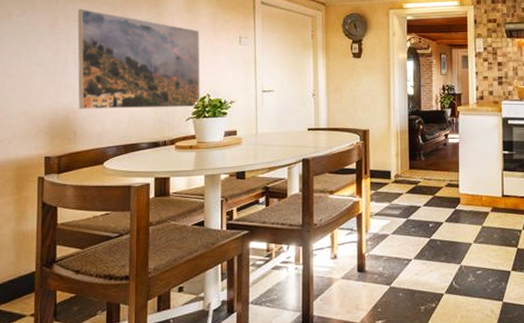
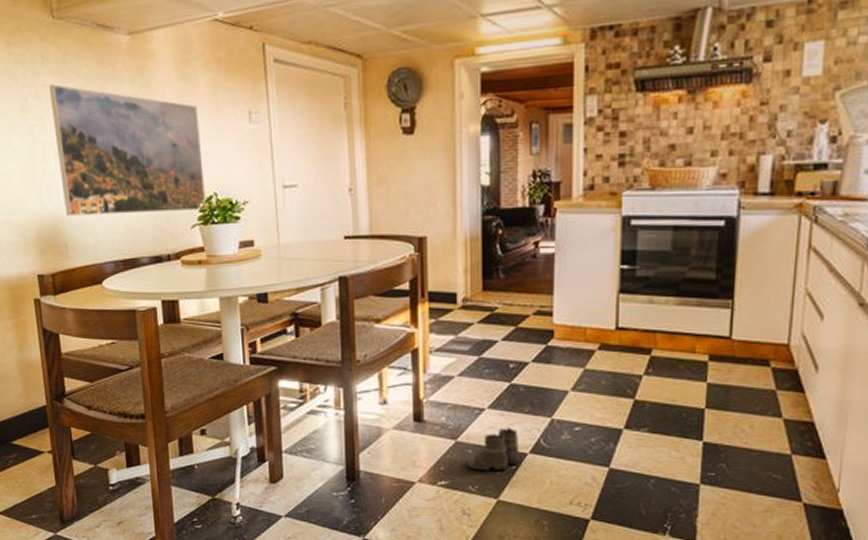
boots: none [398,273,439,314] -> present [466,426,521,476]

